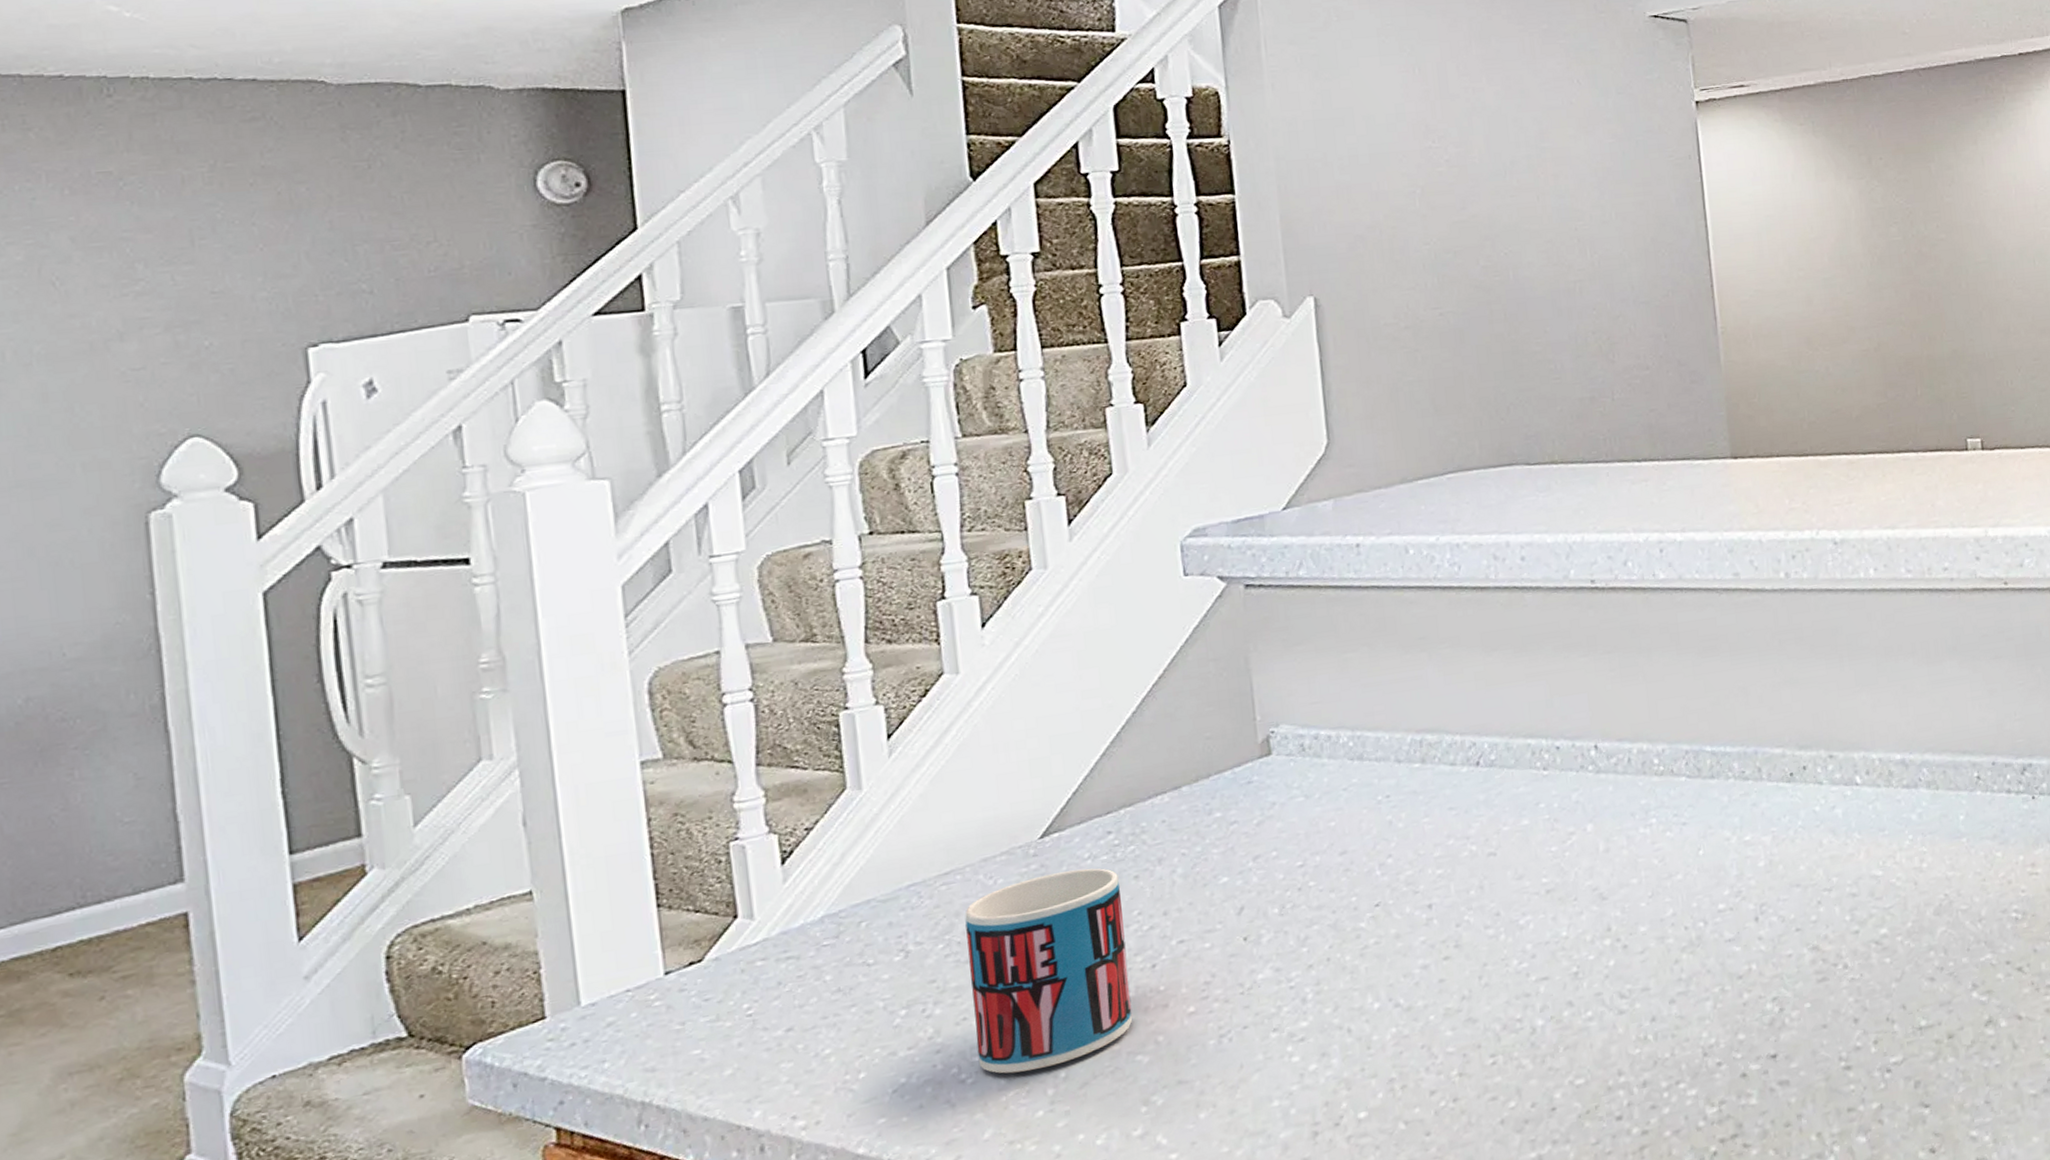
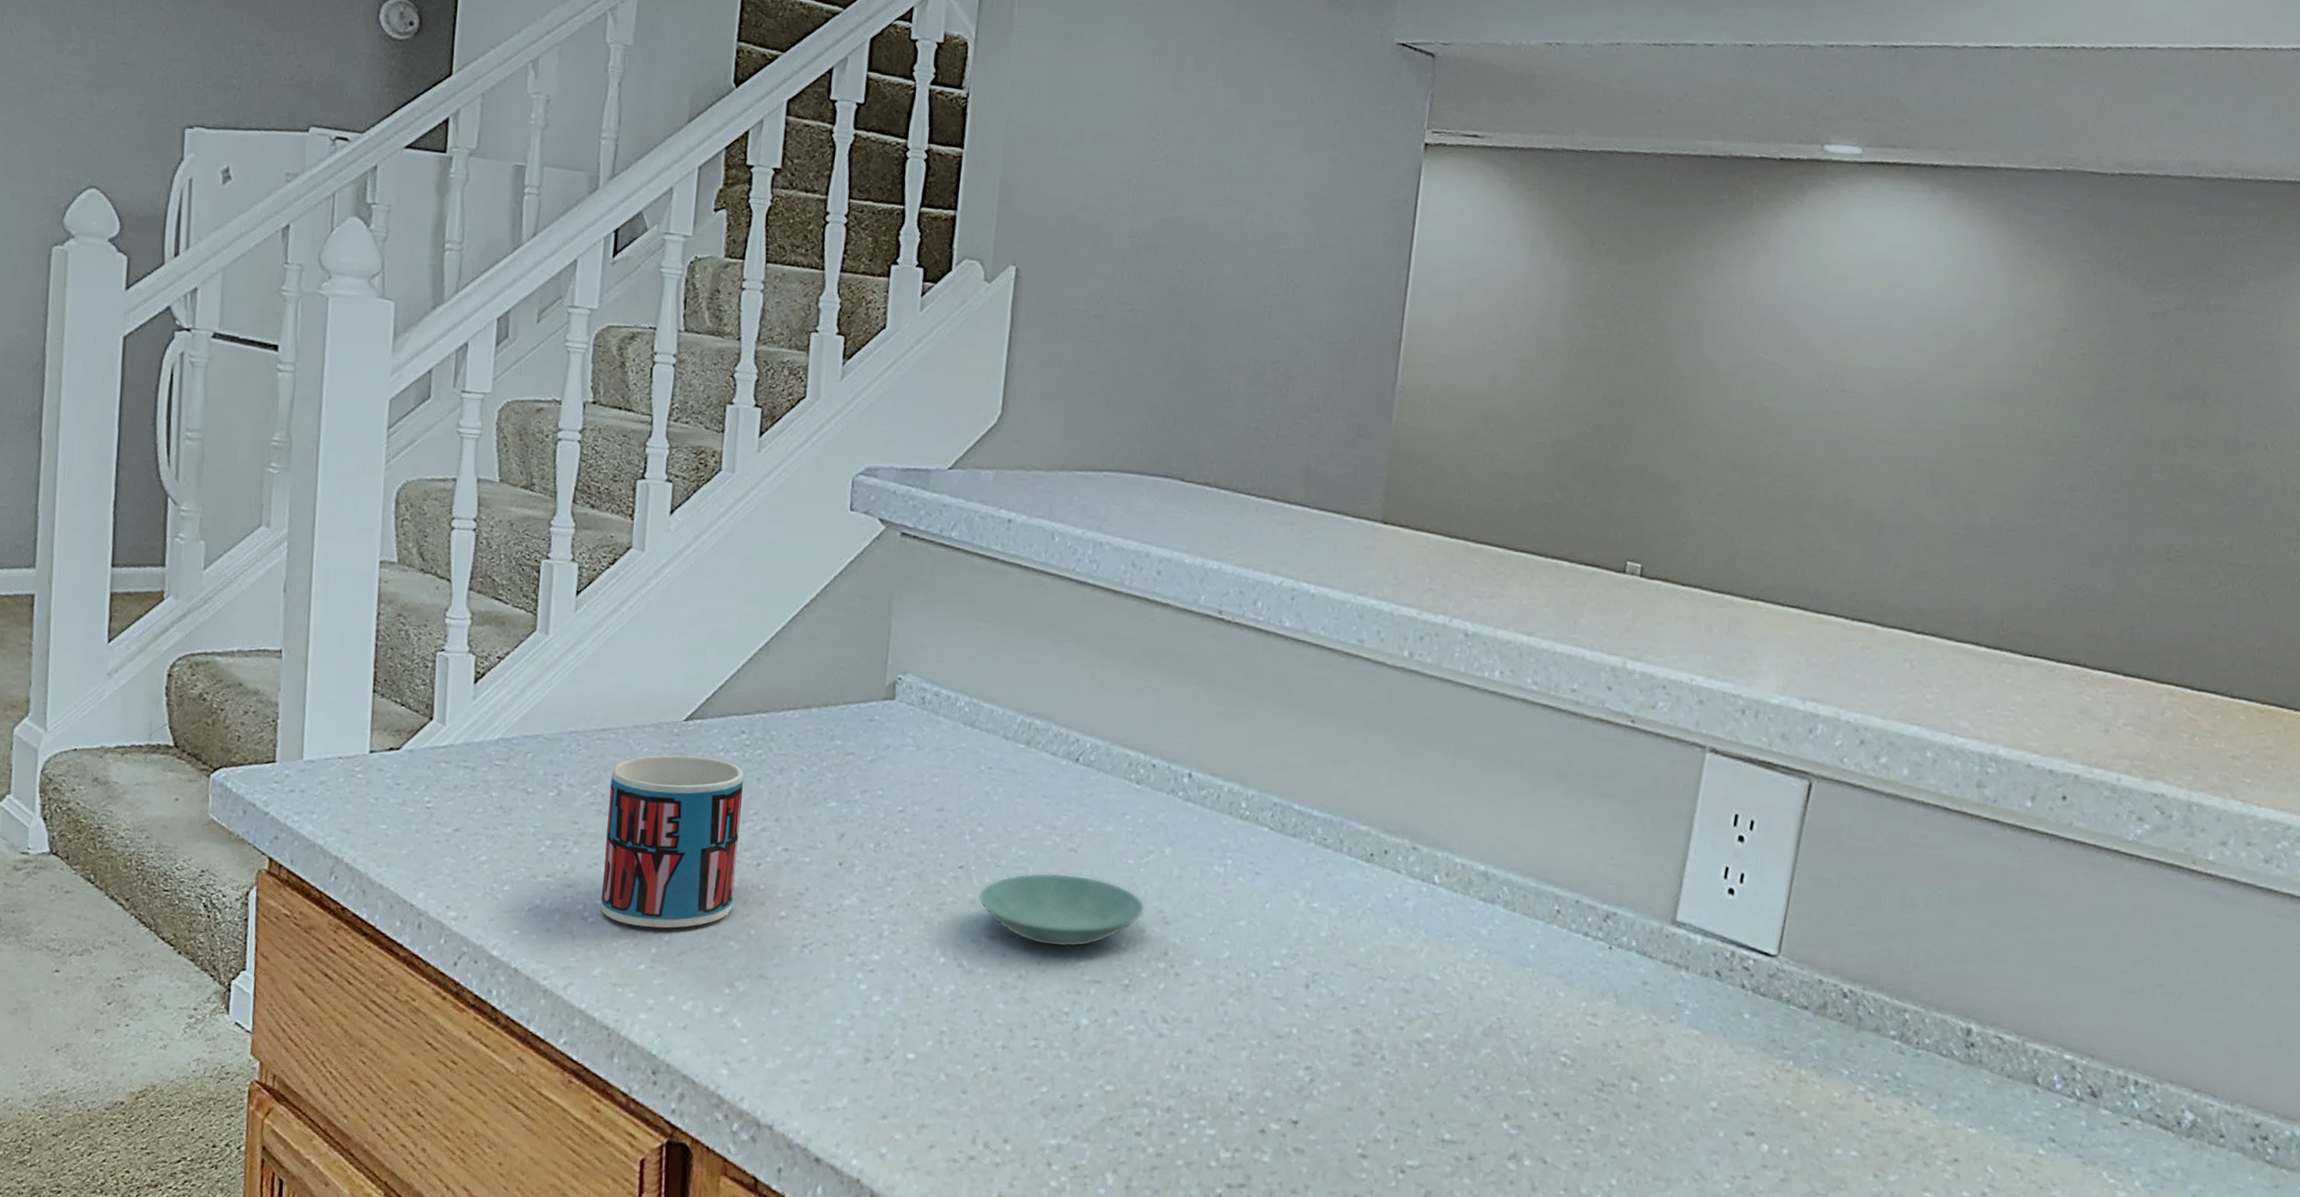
saucer: none [1402,874,1579,959] -> present [978,872,1146,948]

